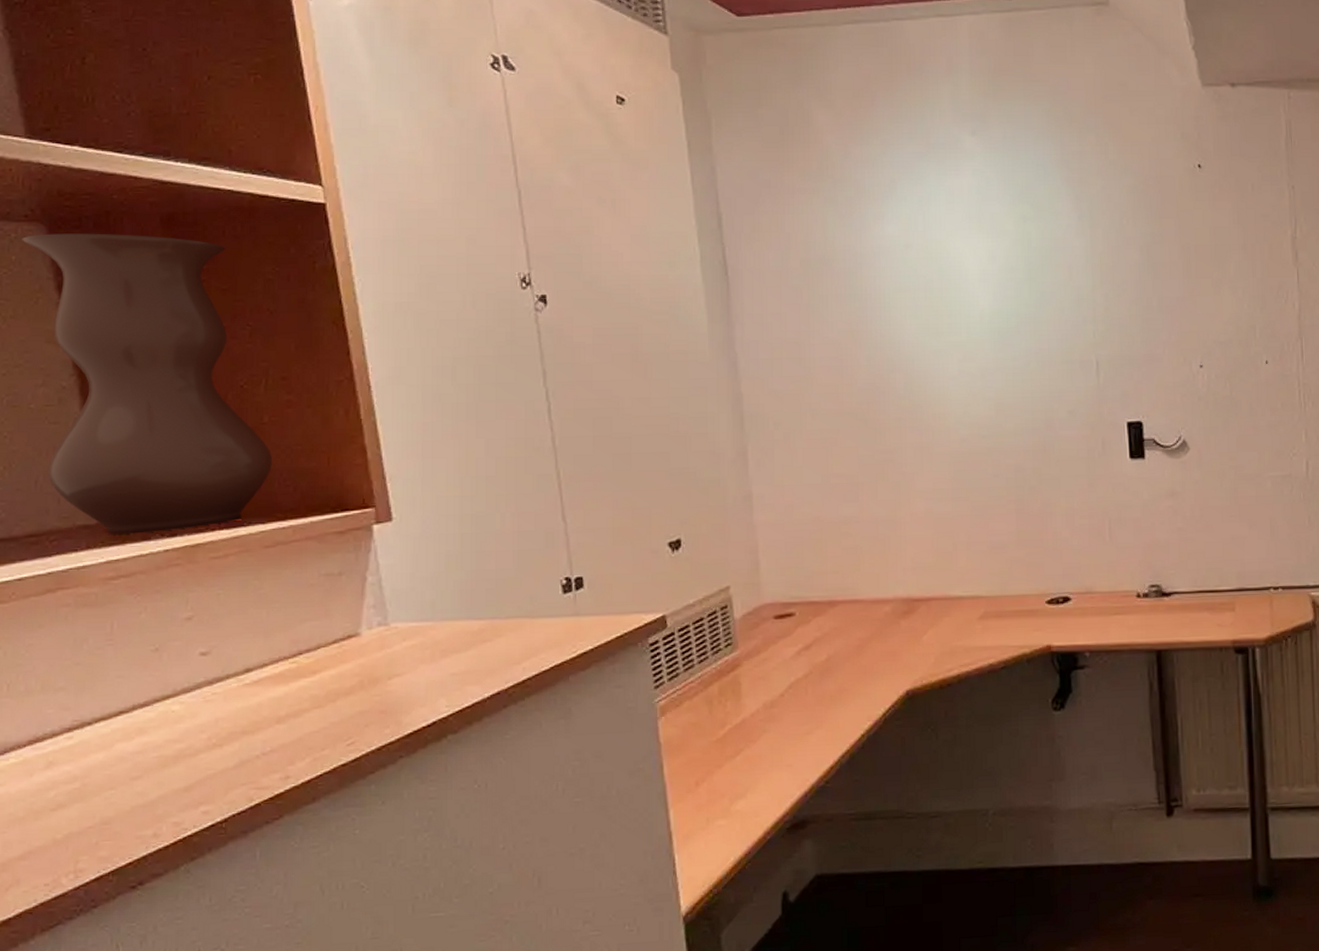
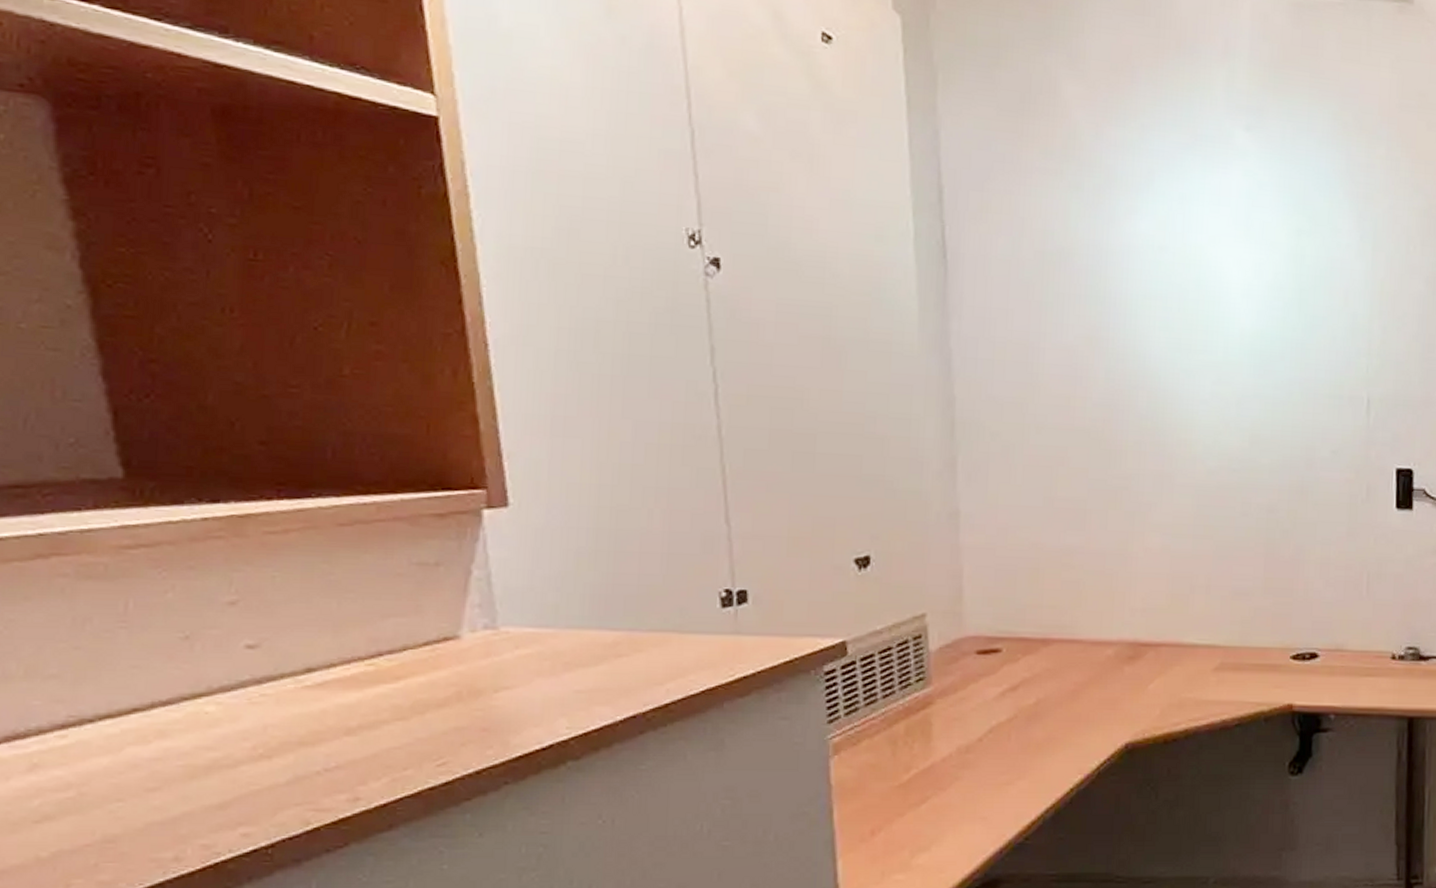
vase: present [22,233,273,535] -> none [14,110,354,496]

